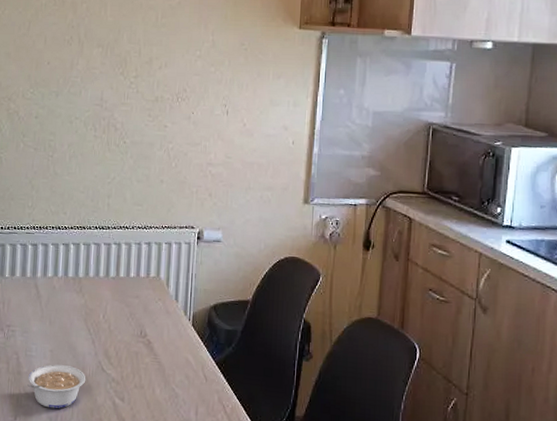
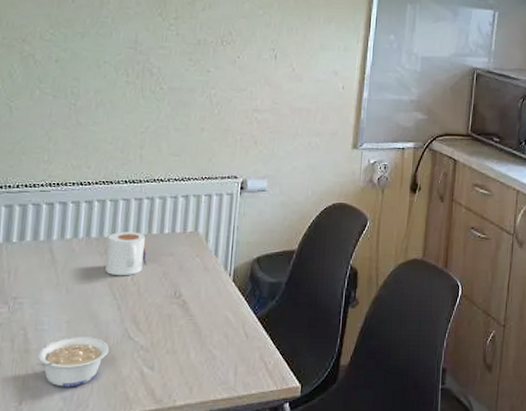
mug: none [81,273,116,314] -> present [105,231,147,276]

